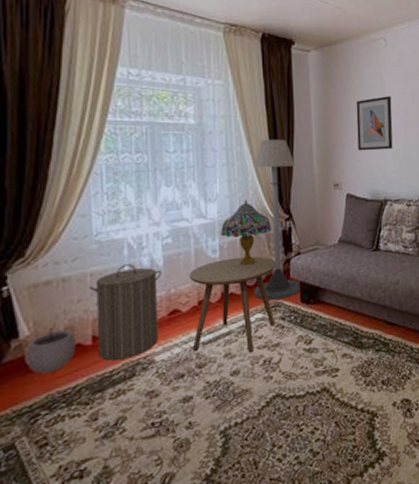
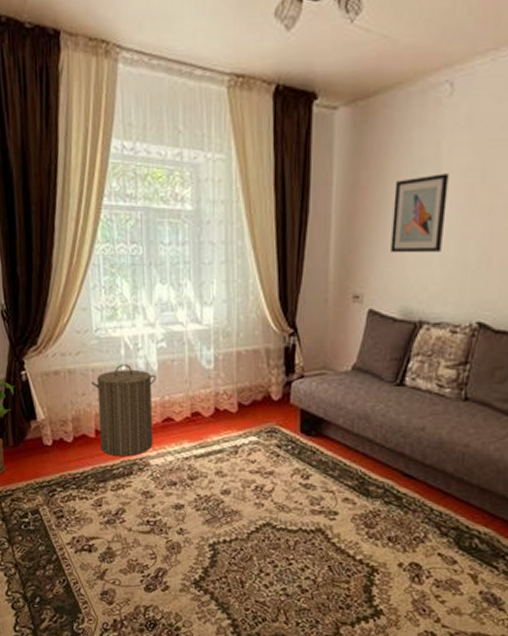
plant pot: present [27,322,76,374] -> none [43,411,82,456]
side table: present [189,256,277,353] -> none [183,371,276,476]
table lamp: present [220,199,273,266] -> none [215,305,273,383]
floor lamp: present [253,139,302,300] -> none [249,232,306,425]

